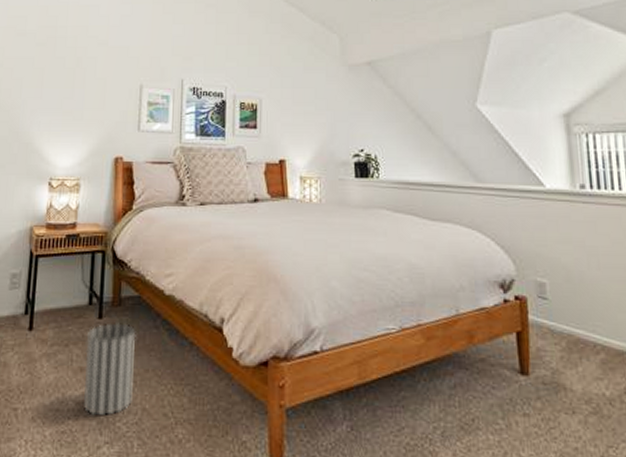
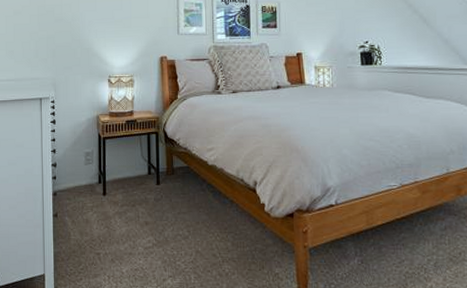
wastebasket: present [82,322,136,417] -> none [148,187,188,258]

